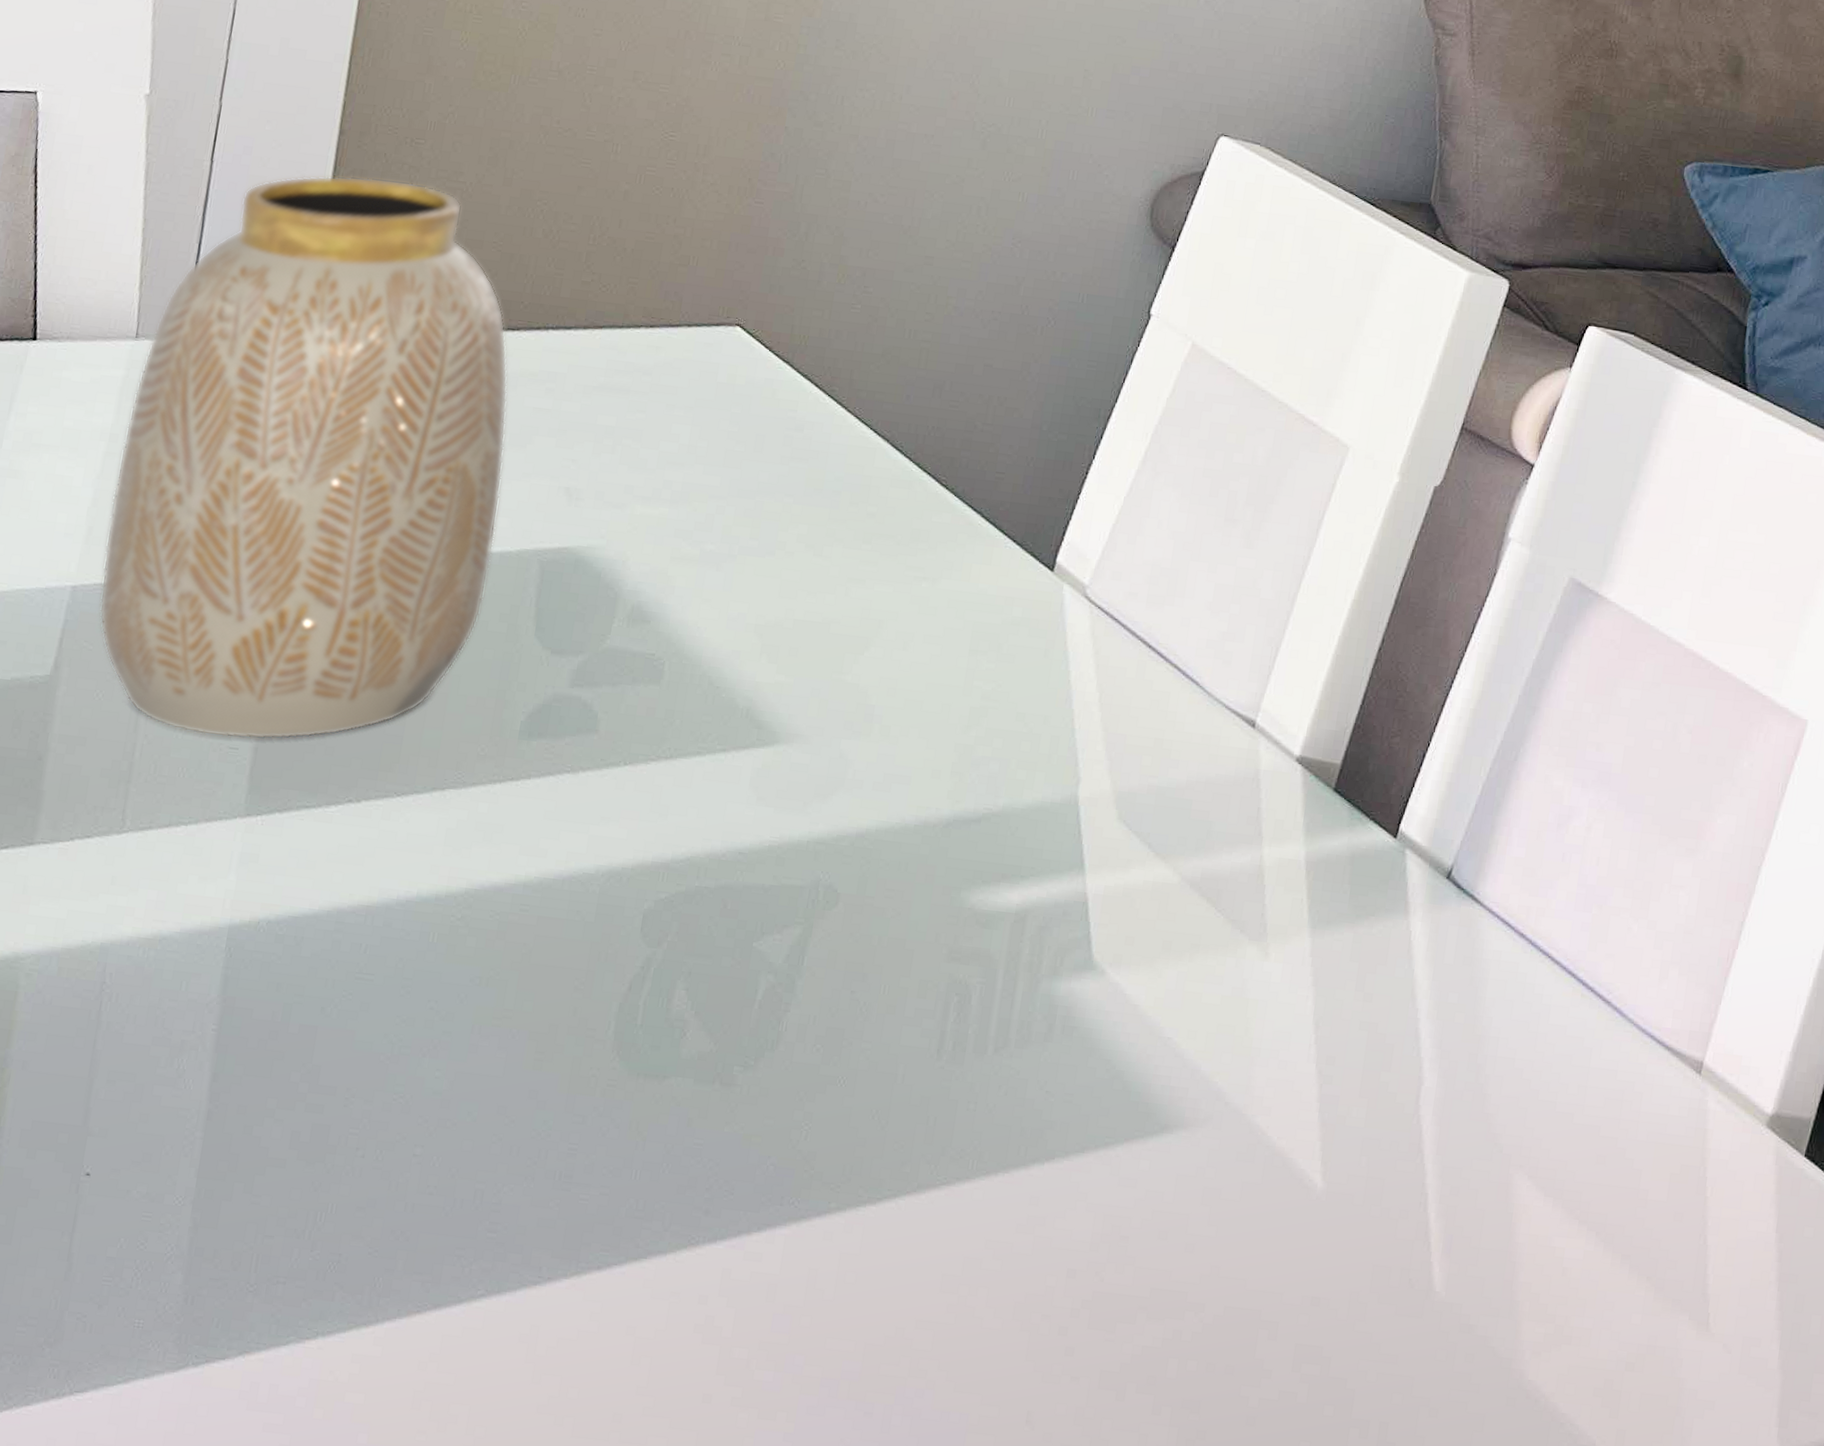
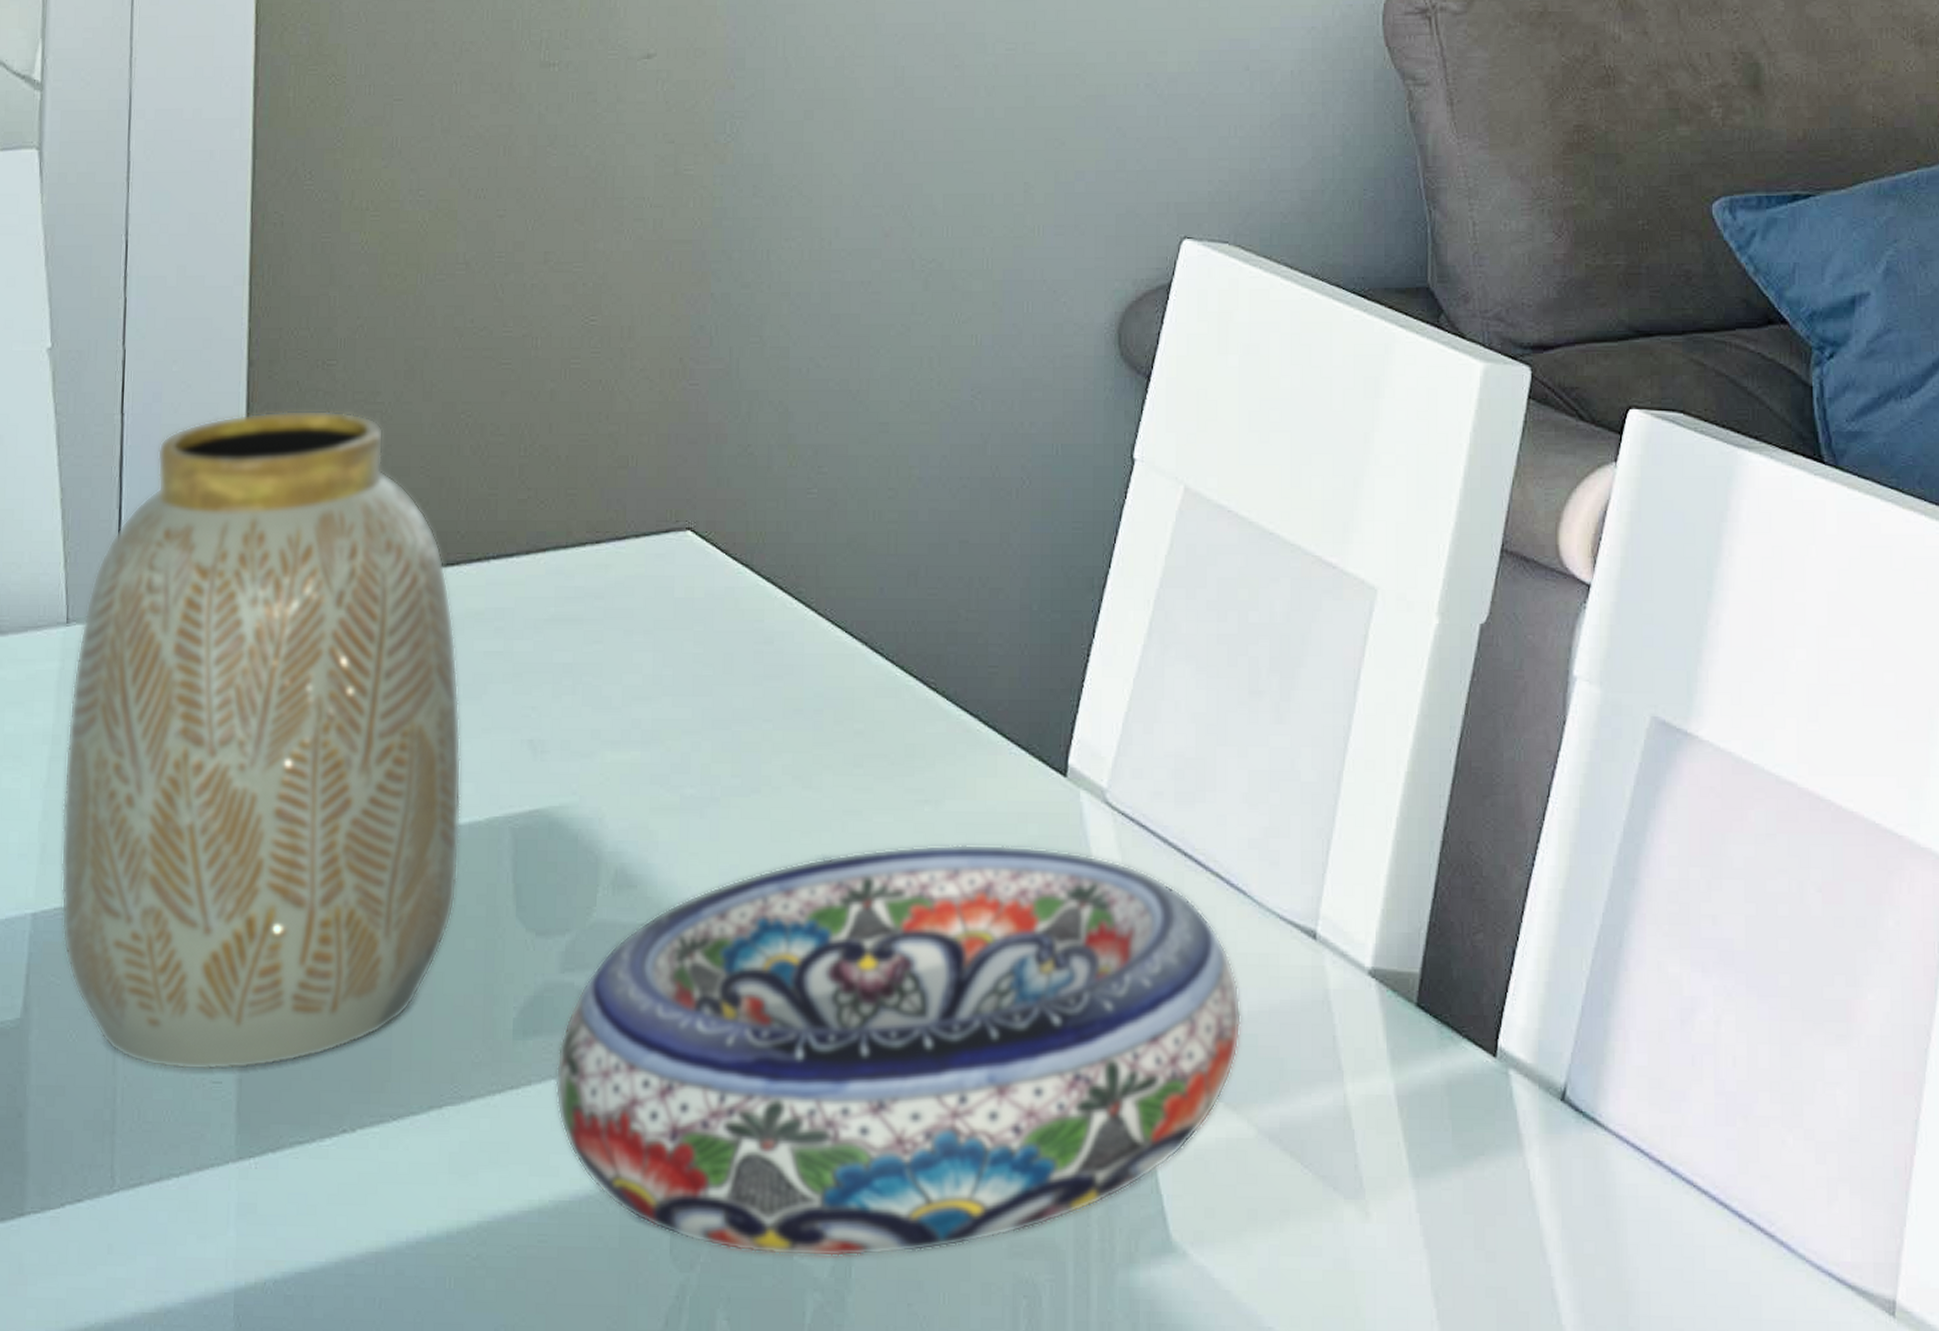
bowl: none [552,613,1182,950] -> present [555,844,1242,1258]

